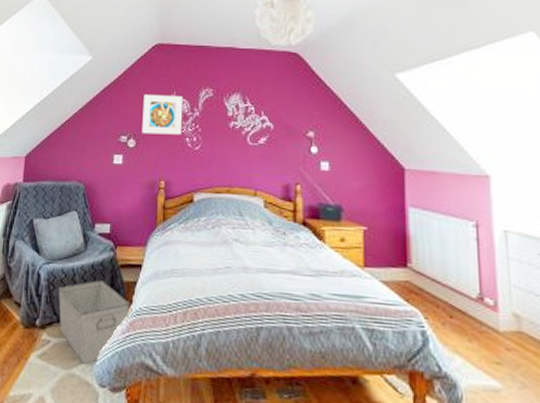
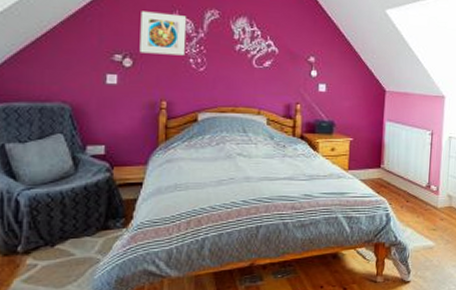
storage bin: present [58,280,130,364] -> none [44,201,130,280]

